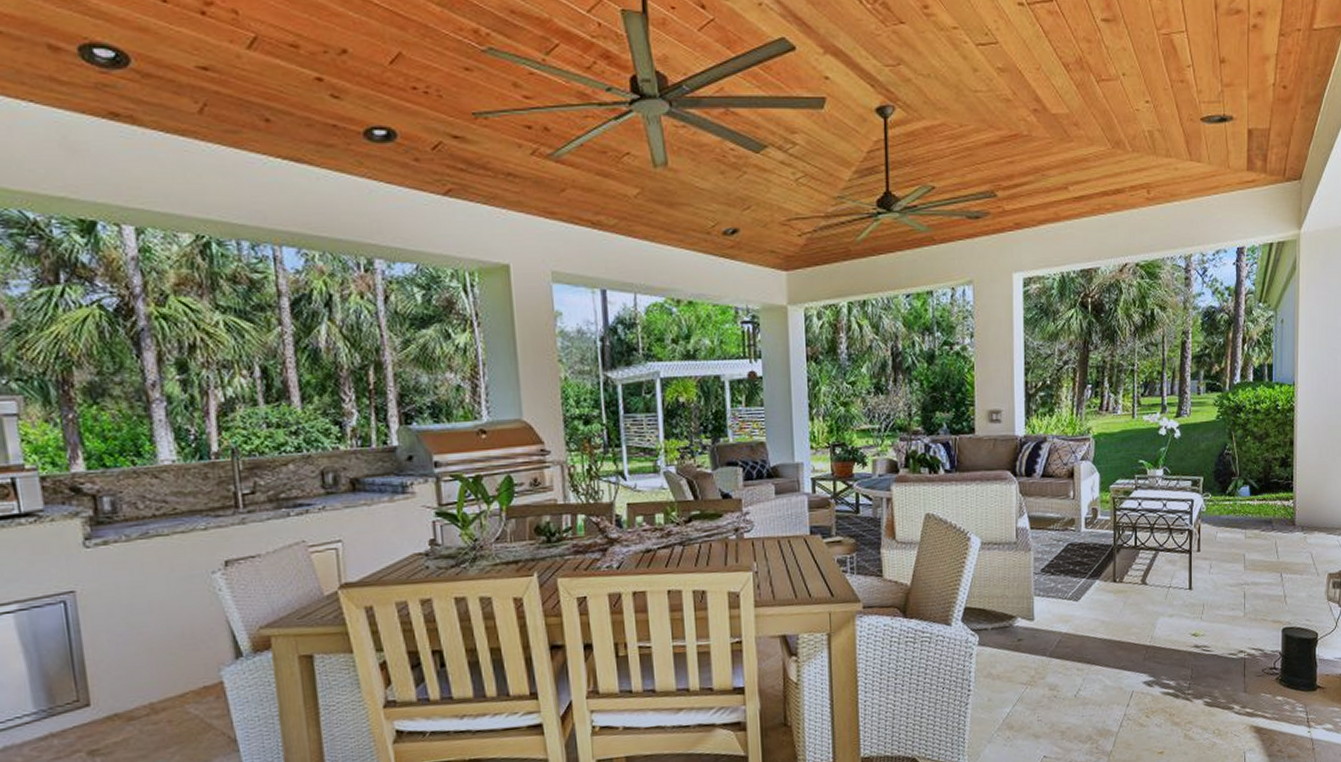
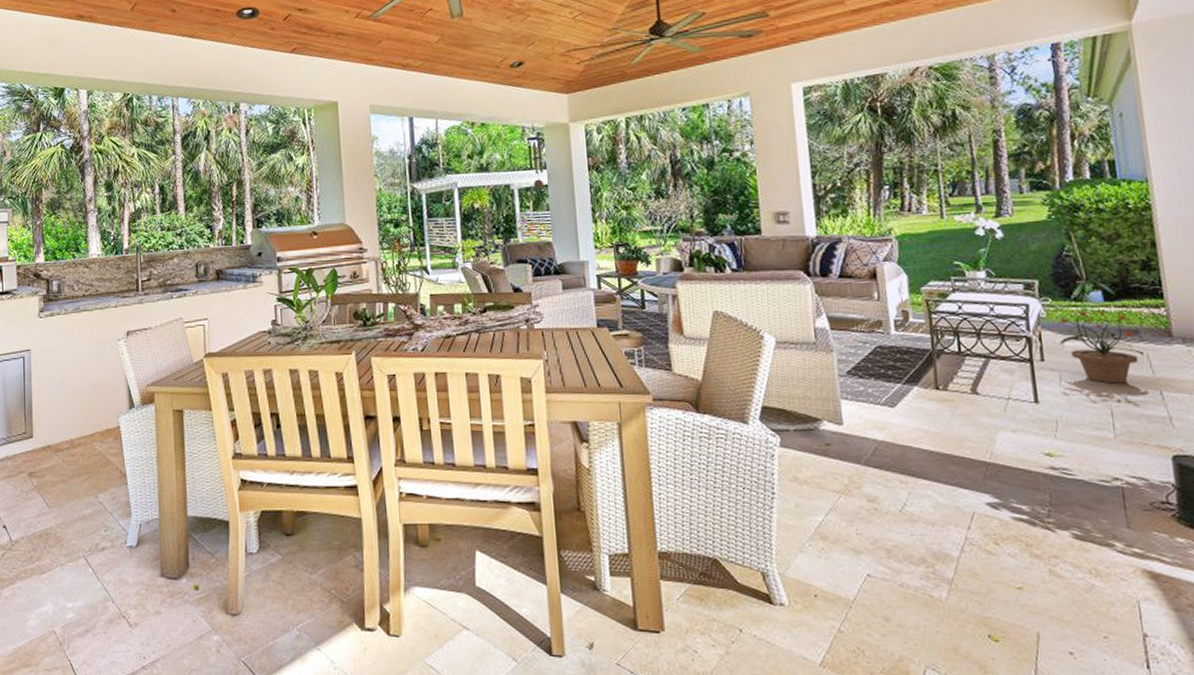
potted plant: none [1214,503,1274,569] -> present [1057,309,1145,384]

